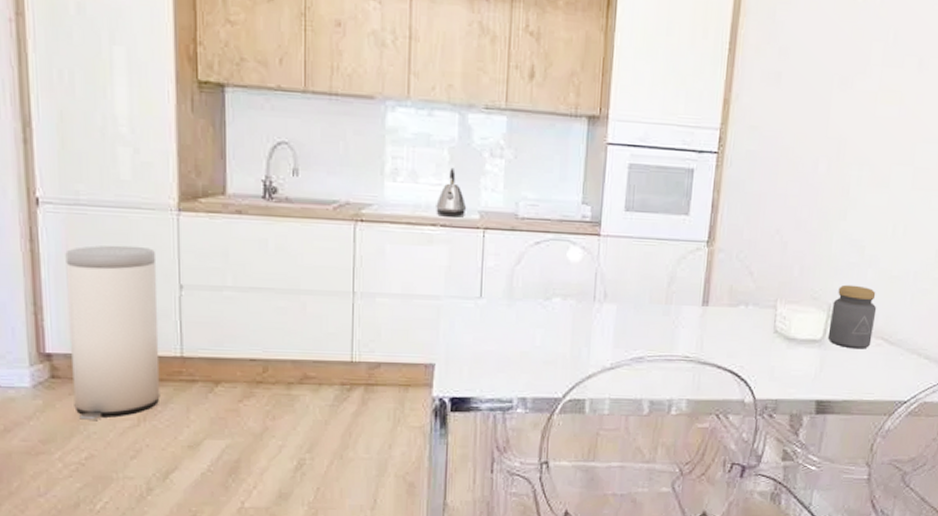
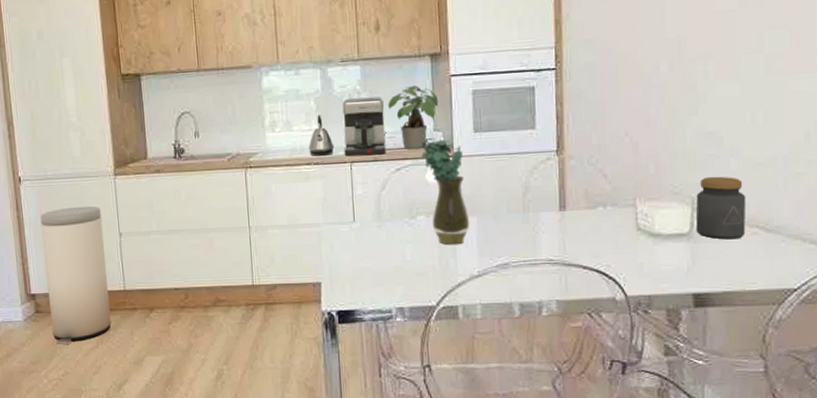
coffee maker: none [477,154,529,224] -> present [342,96,386,157]
potted plant: none [533,149,591,223] -> present [387,86,439,150]
vase: none [565,207,610,332] -> present [421,135,470,244]

